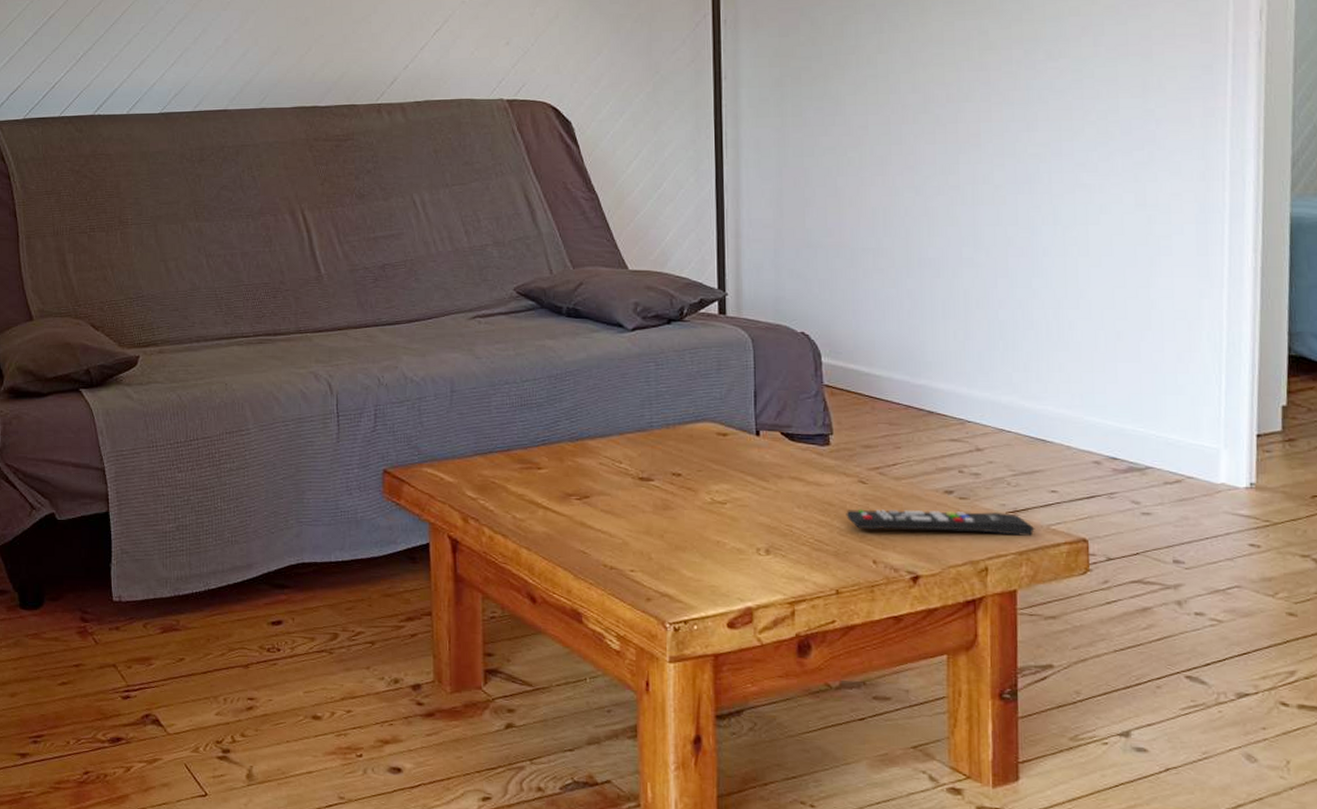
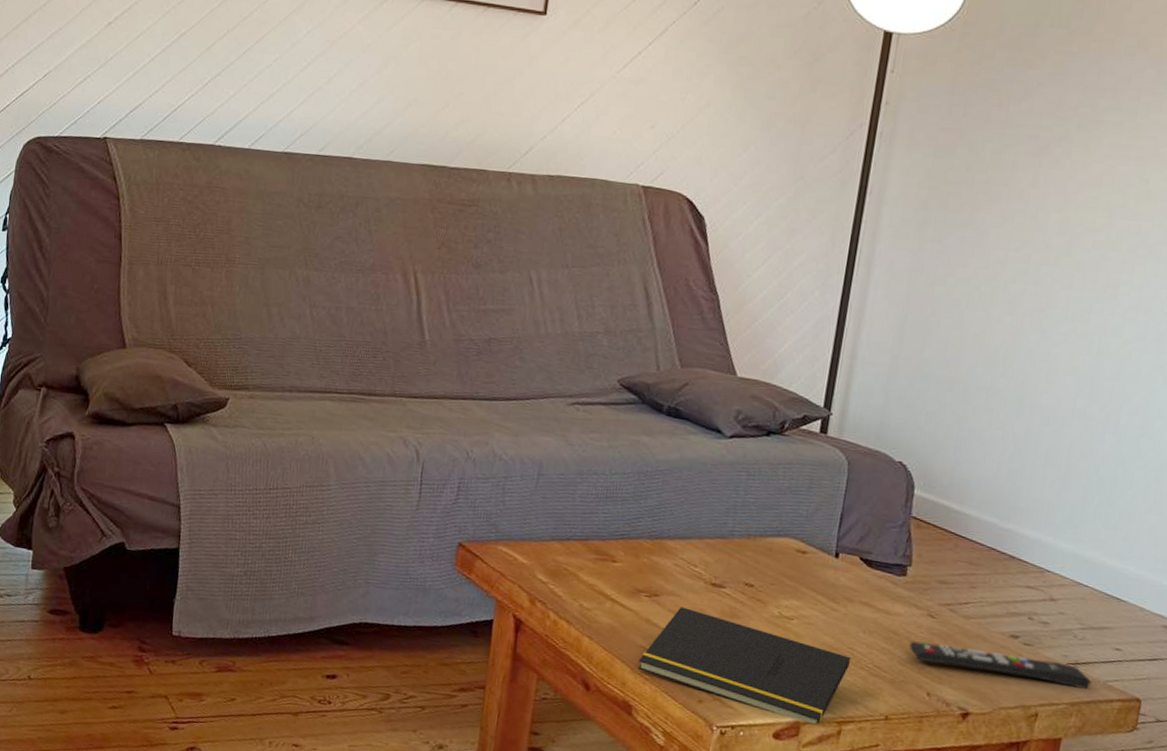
notepad: none [580,506,790,609] -> present [638,607,850,725]

